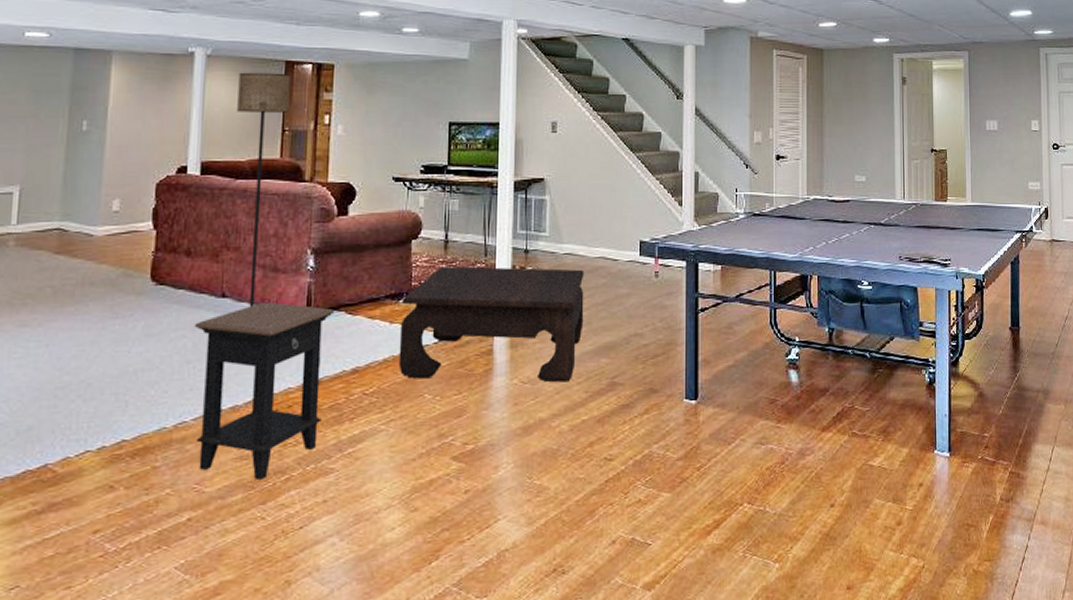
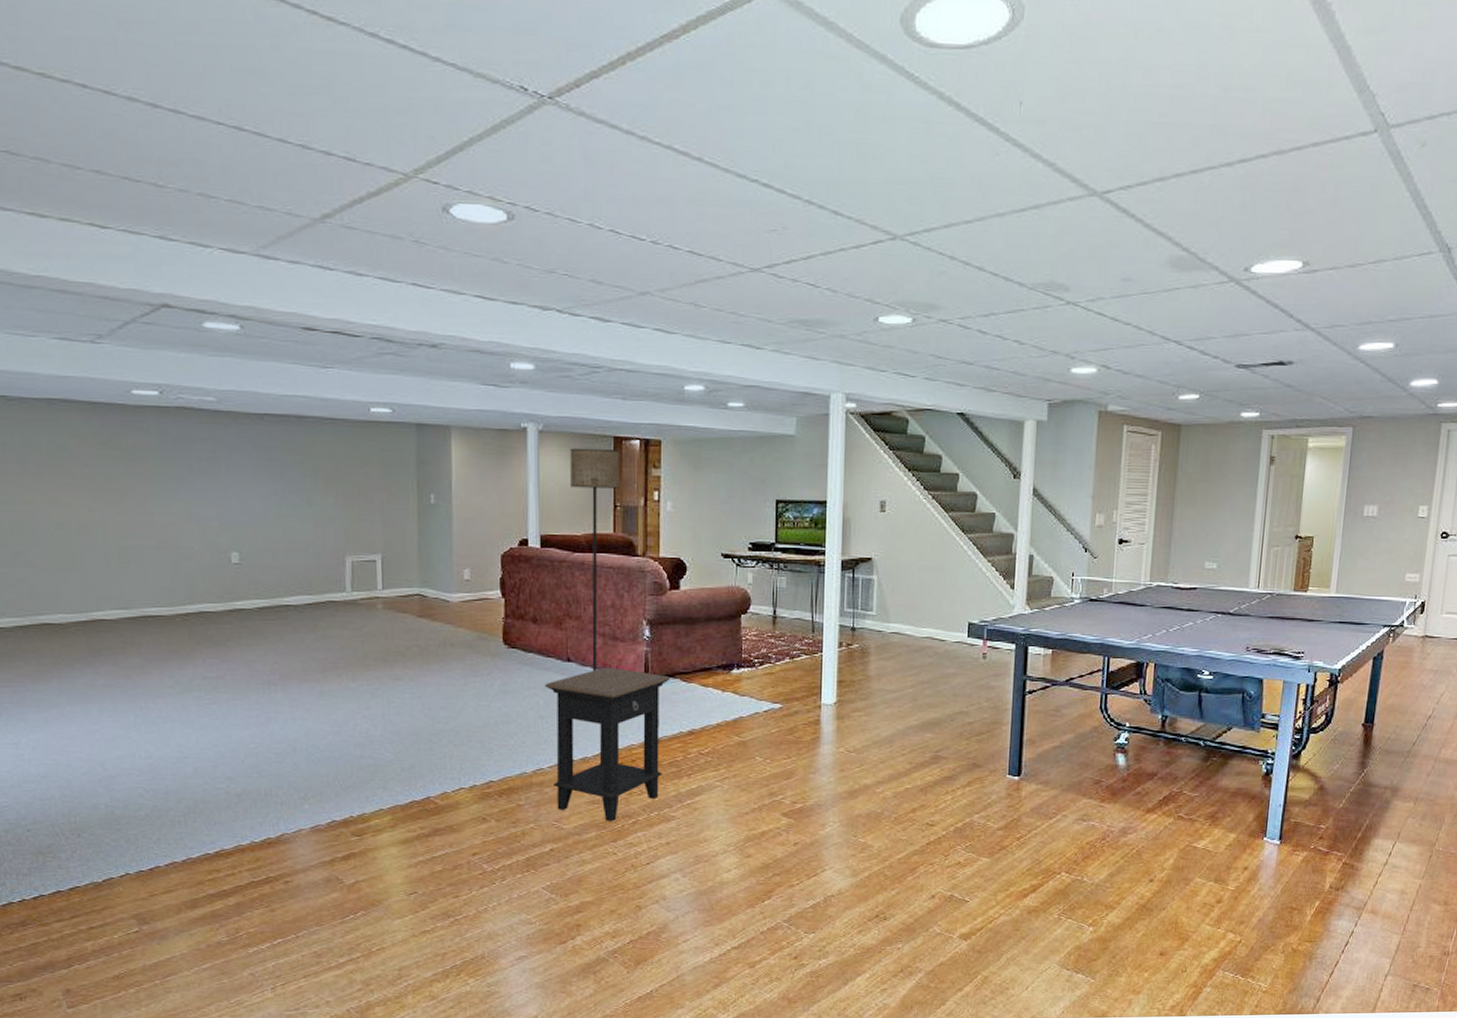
coffee table: present [398,266,584,383] -> none [731,641,911,753]

